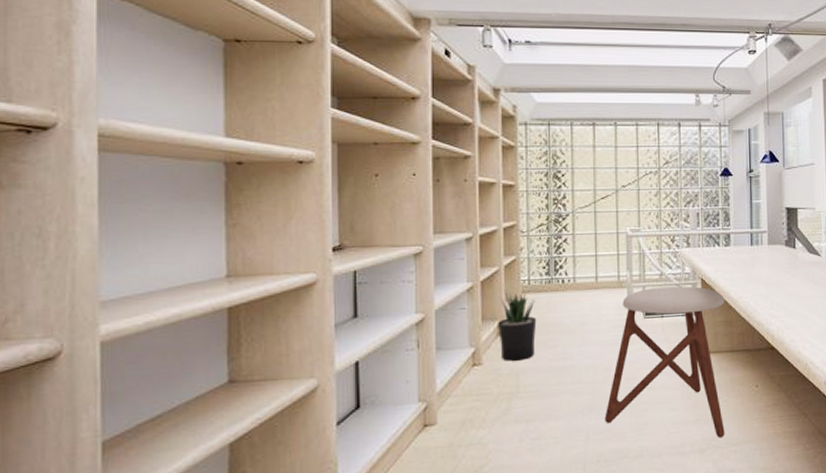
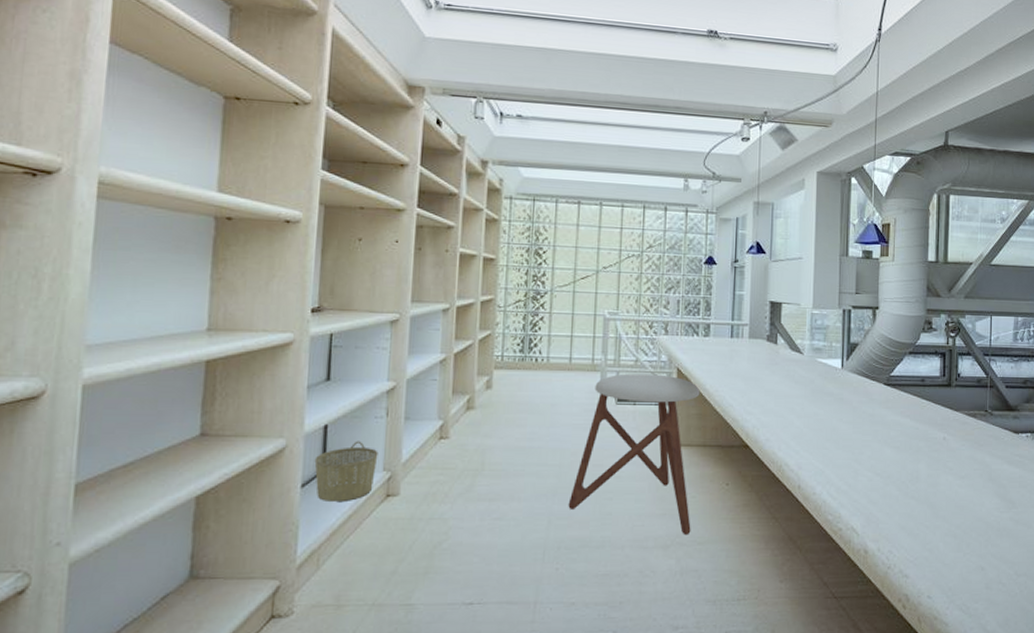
basket: none [348,374,412,438] -> present [314,441,378,503]
planter: present [498,290,537,361] -> none [468,365,507,437]

